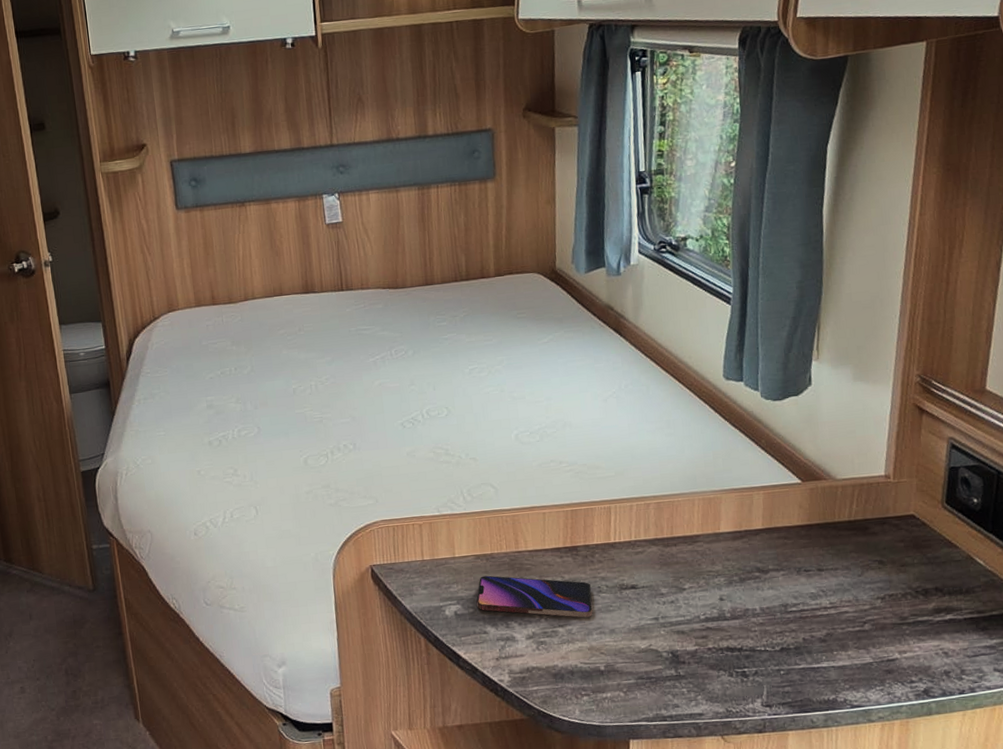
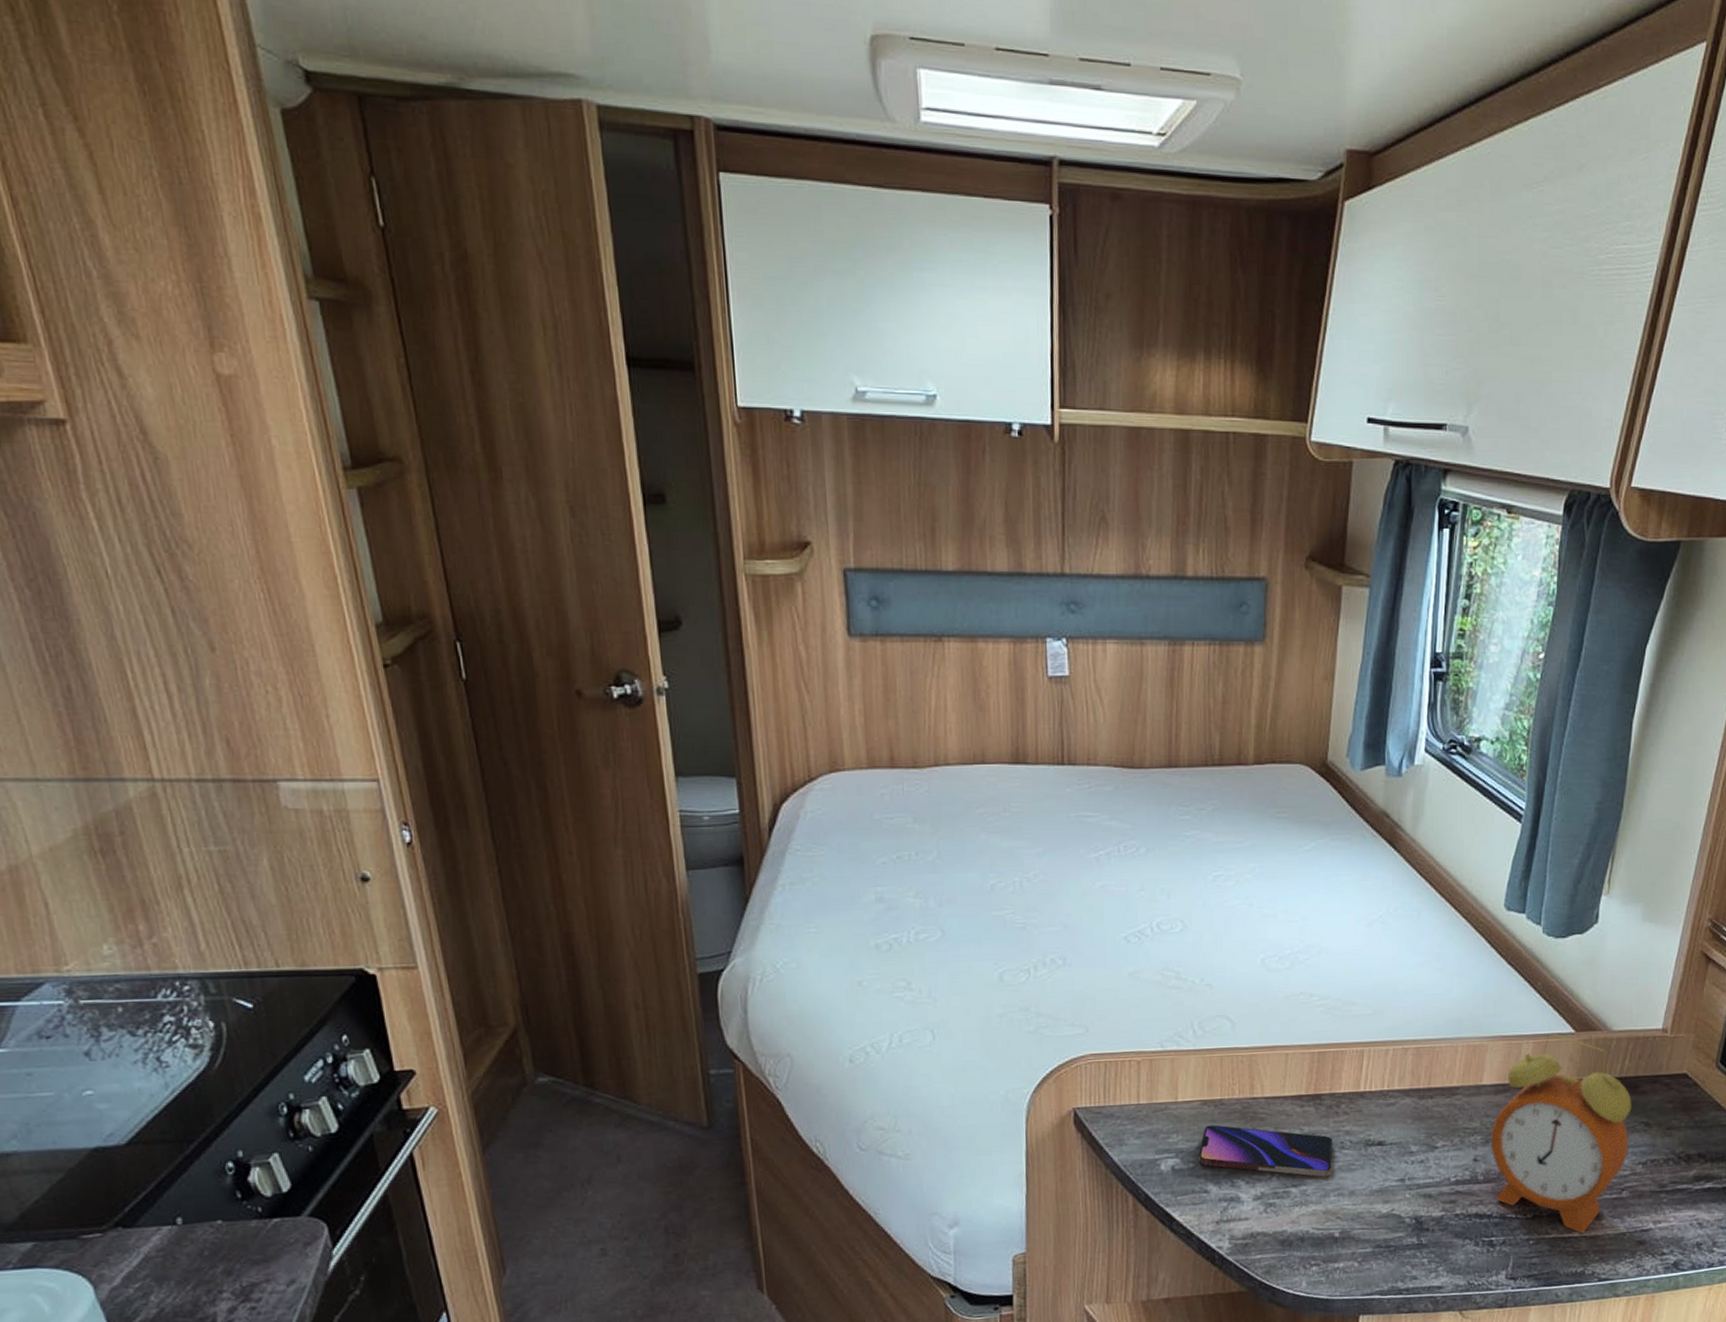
alarm clock: none [733,484,866,665] -> present [1490,1033,1632,1235]

